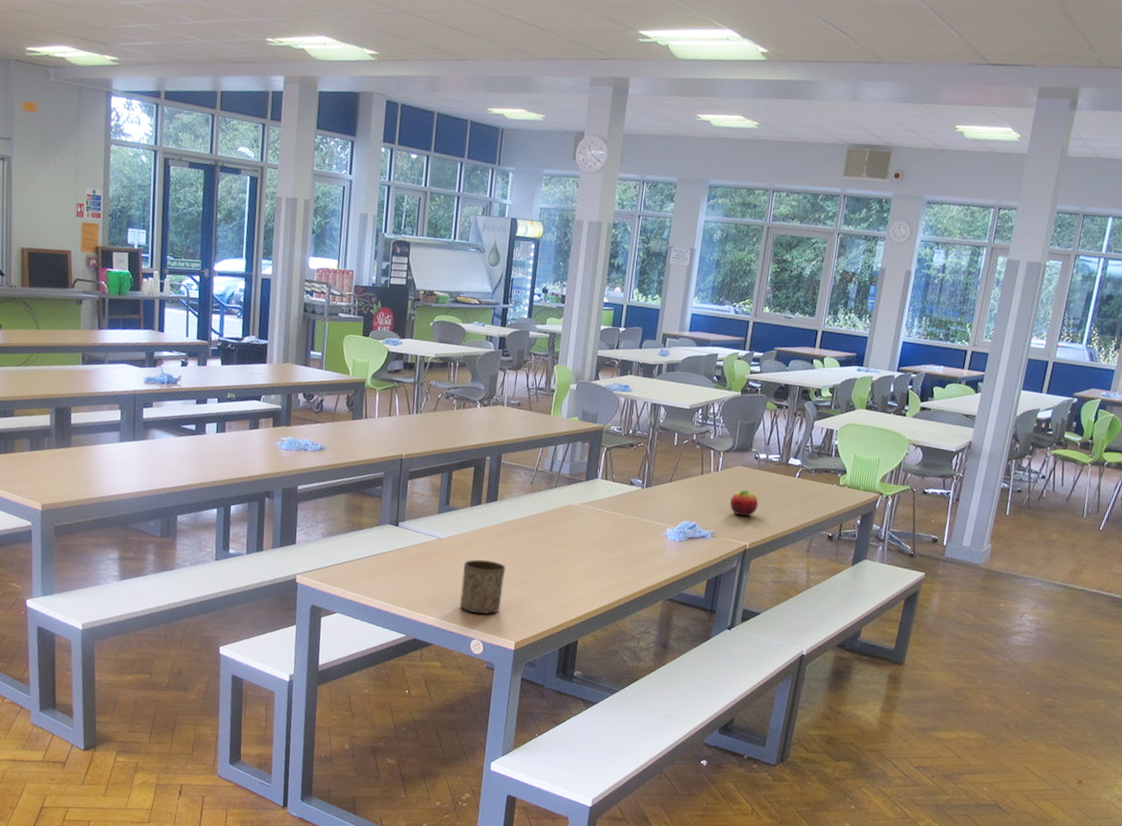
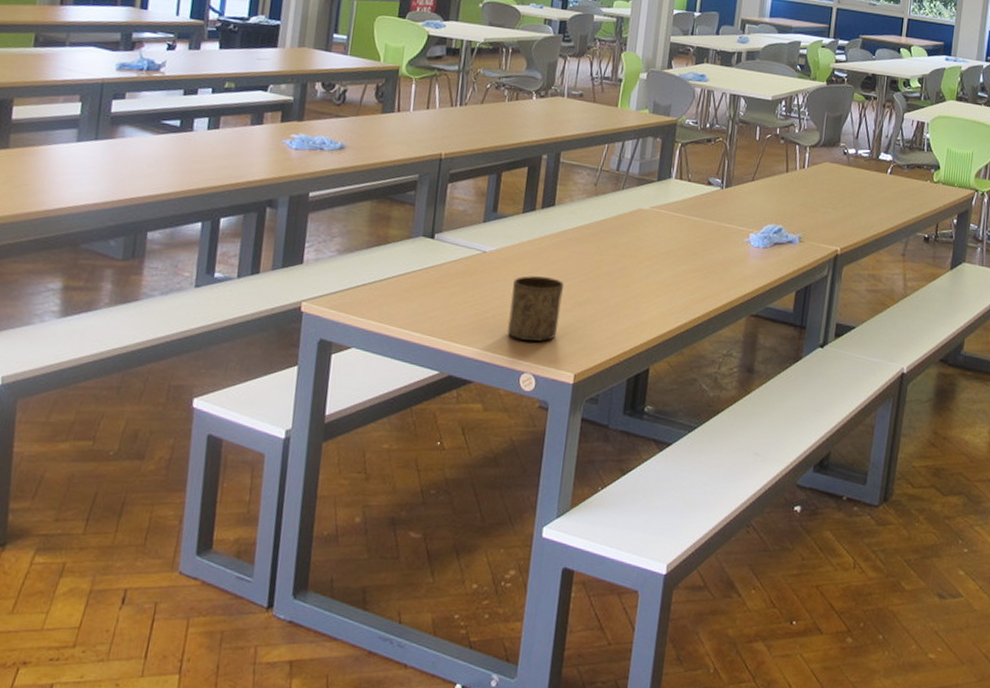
fruit: present [730,489,759,517] -> none [818,188,849,218]

